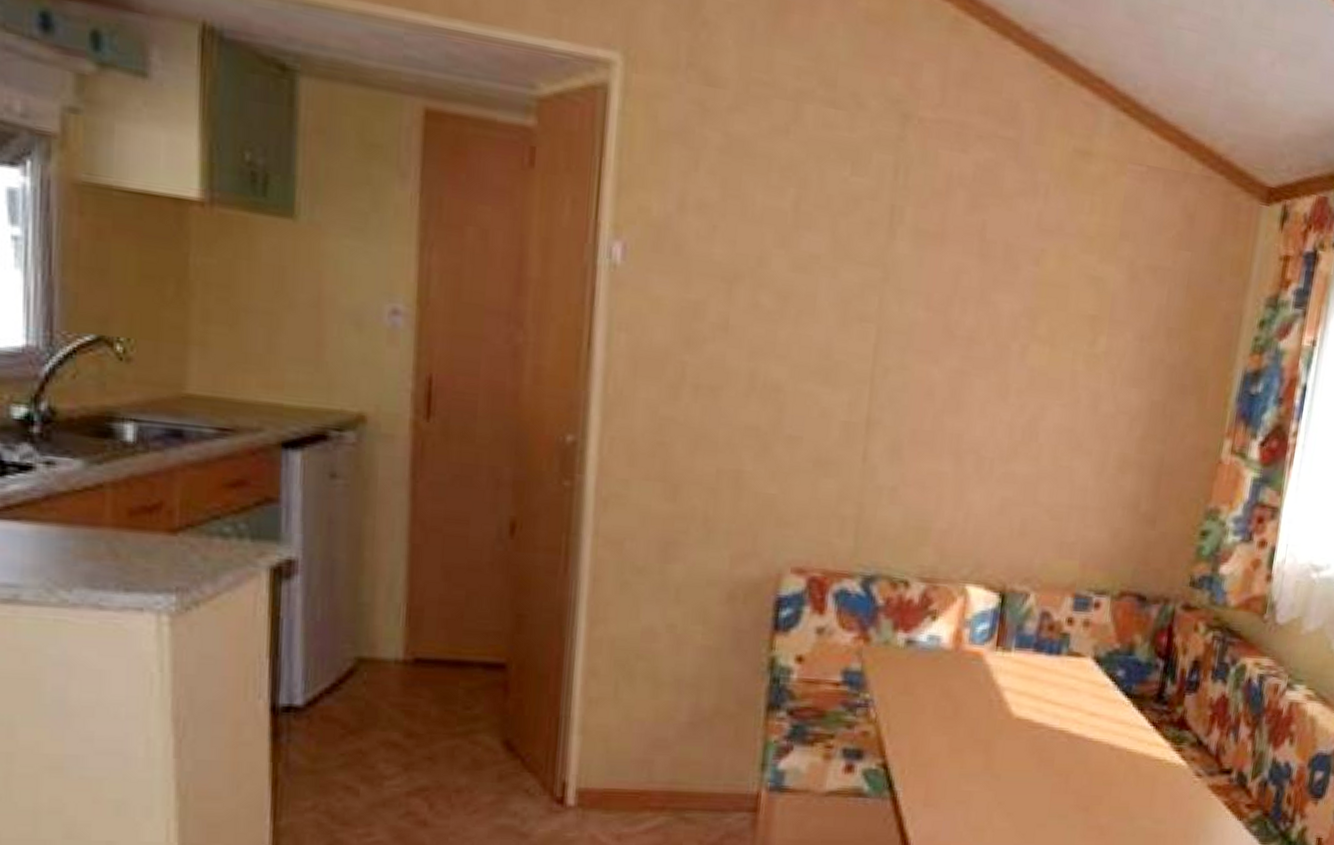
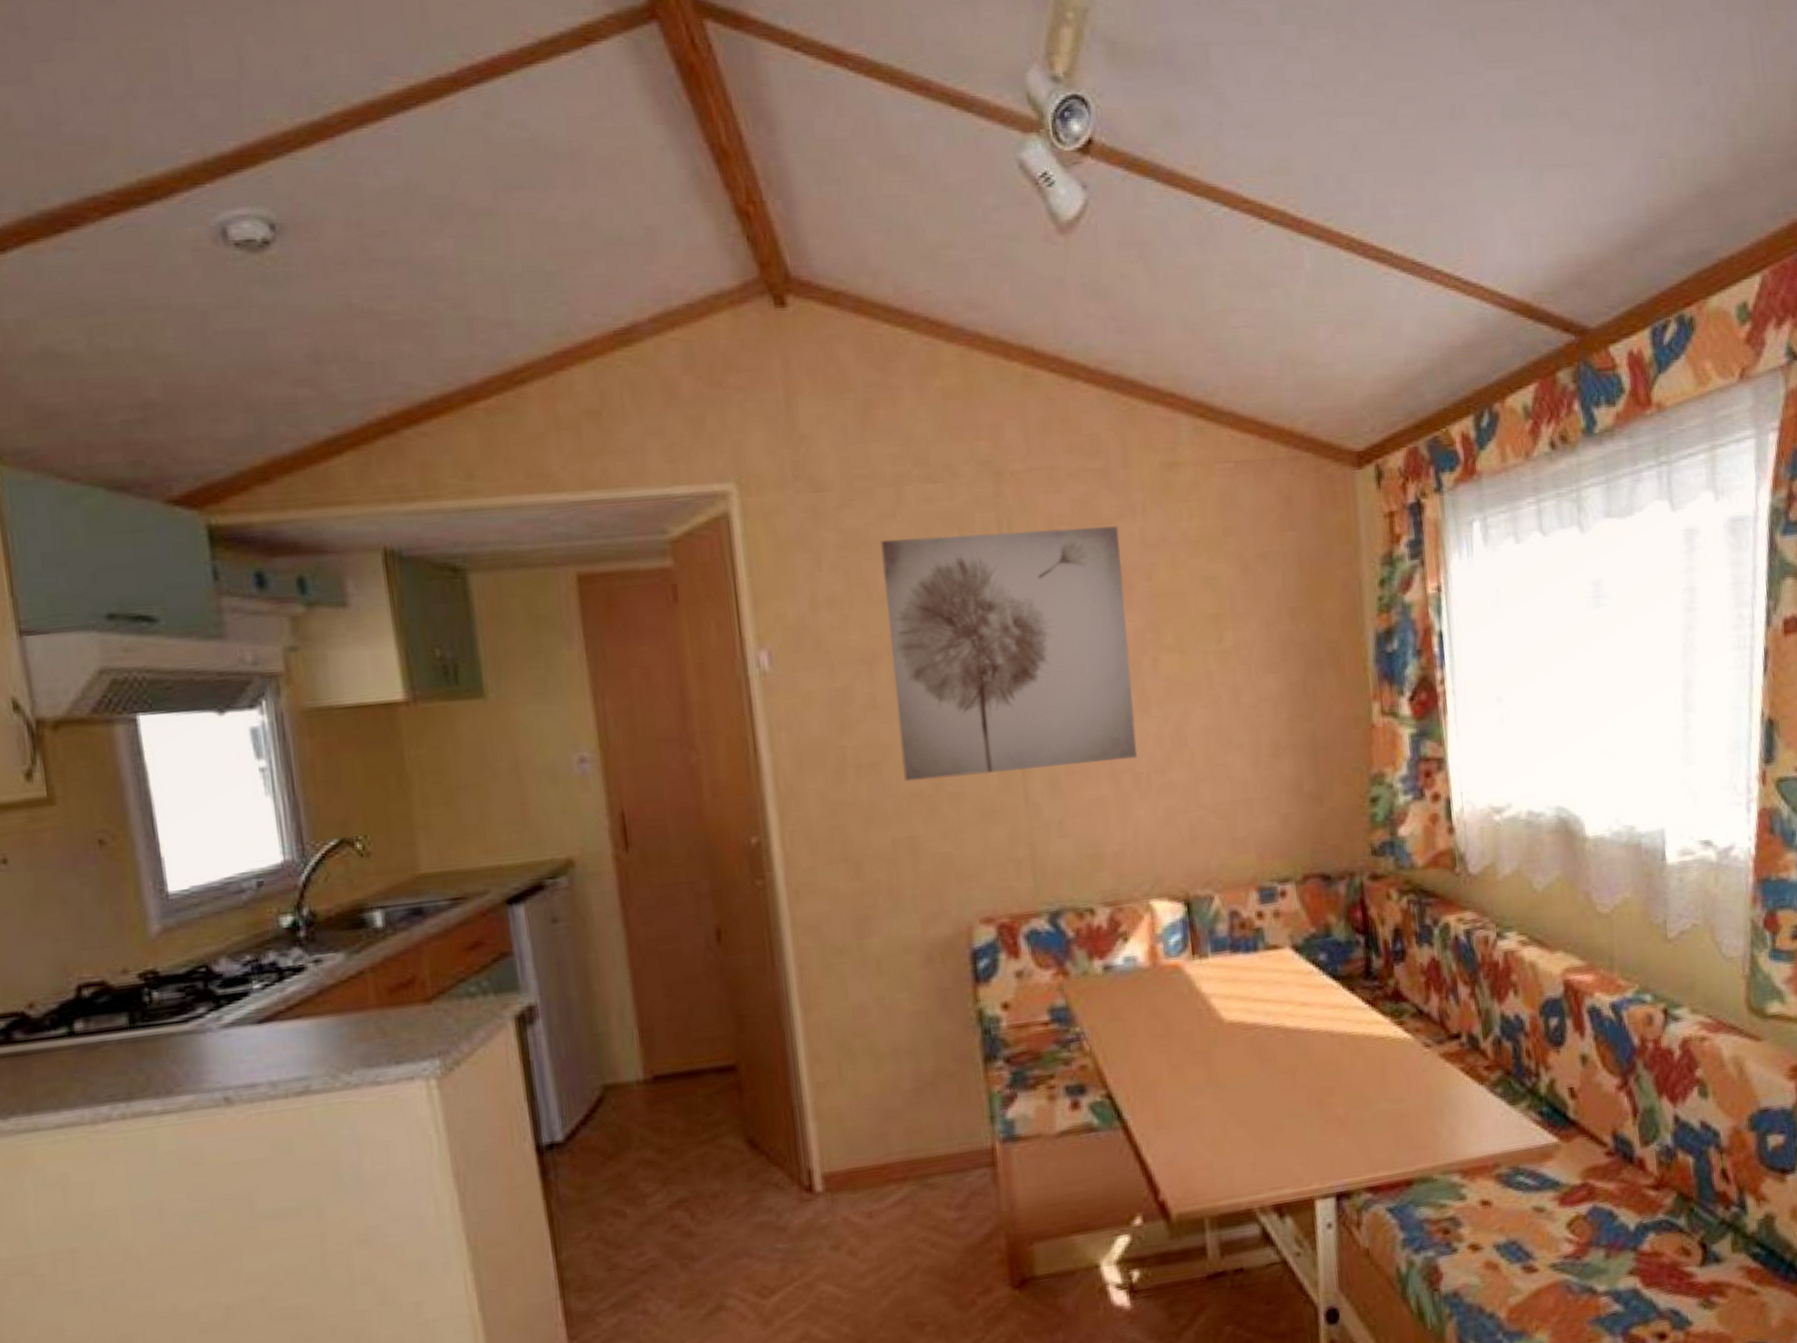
wall art: none [743,155,1017,442] -> present [880,526,1137,782]

